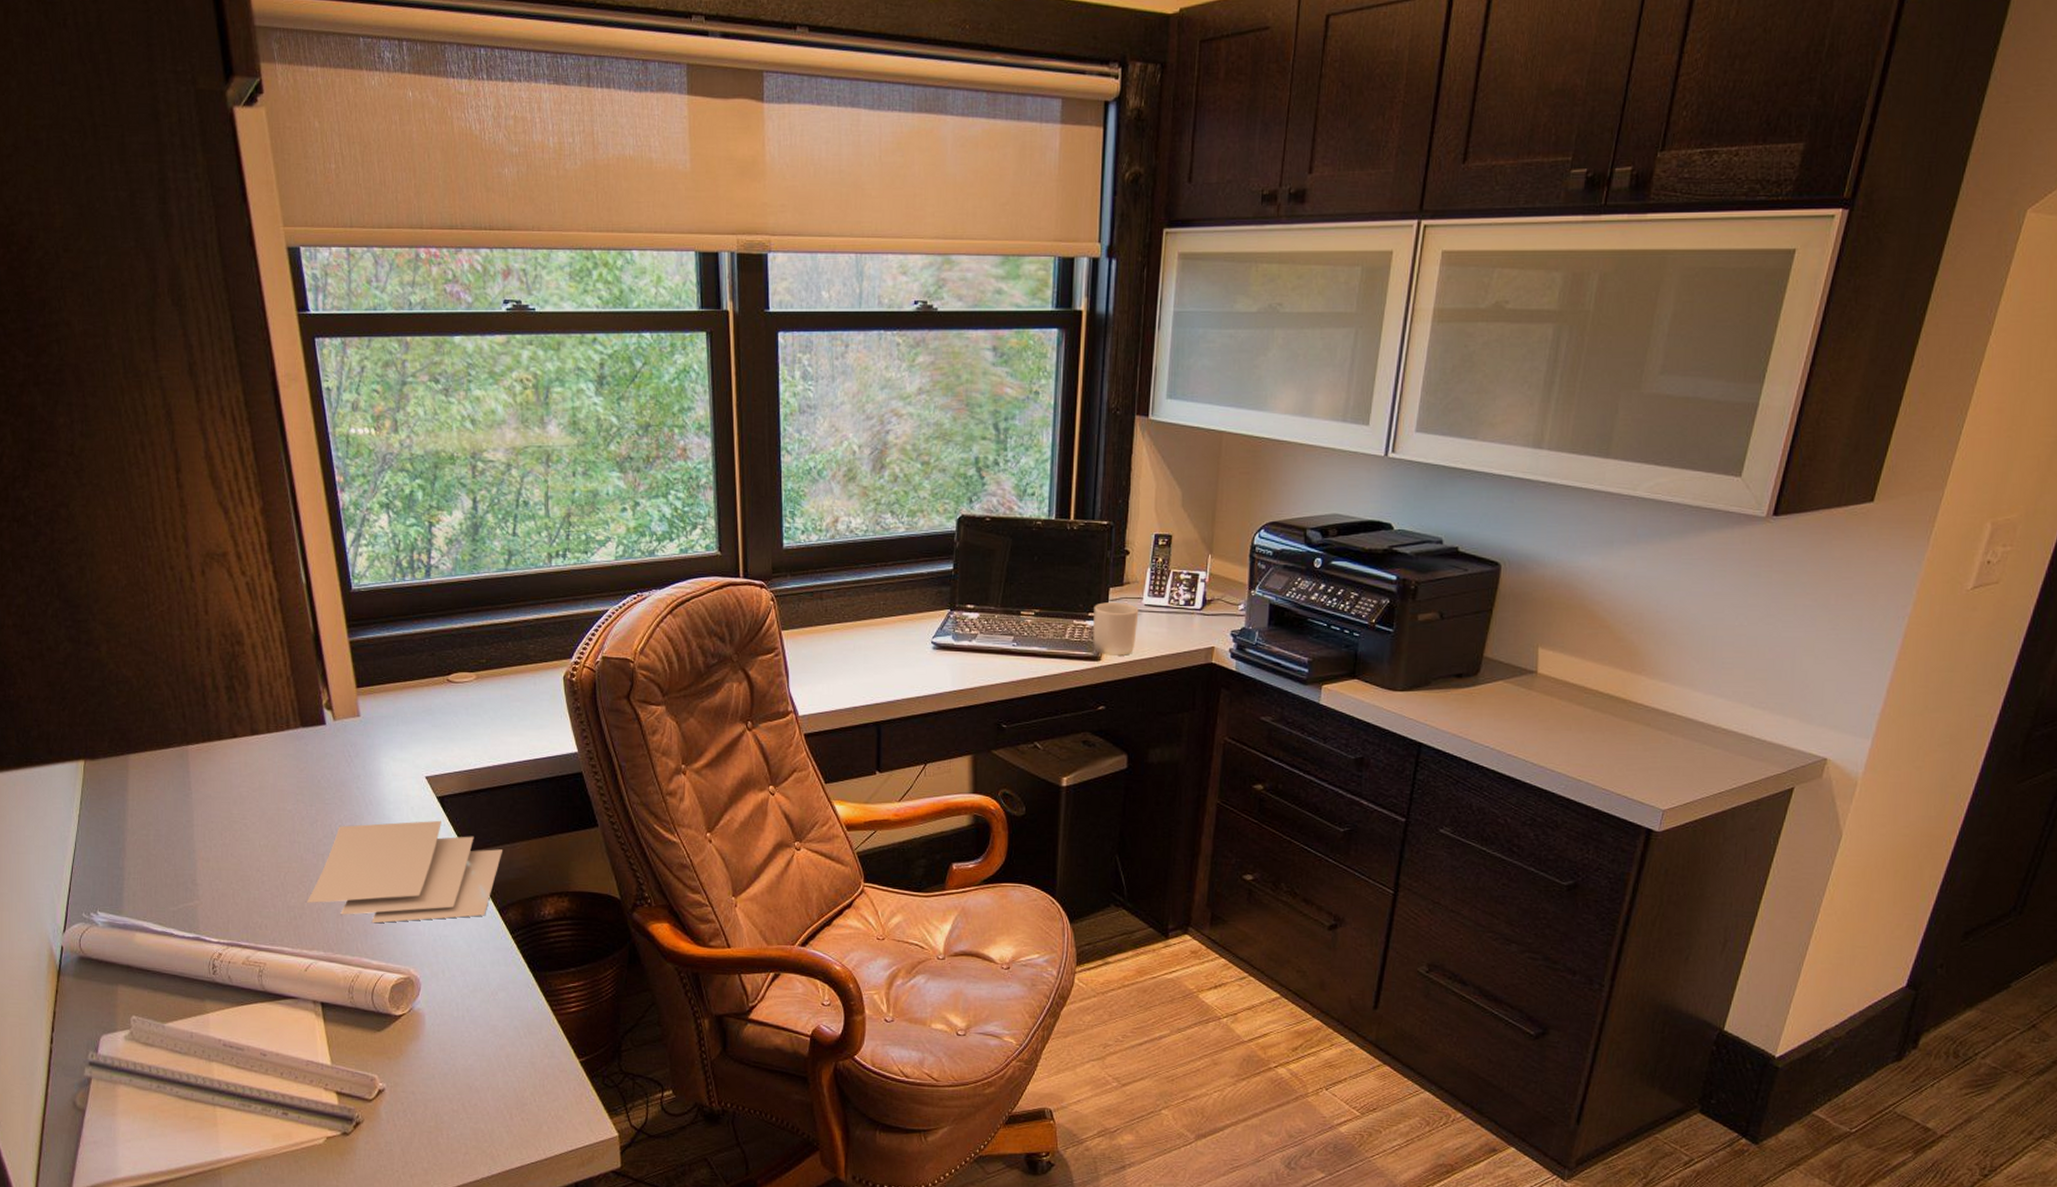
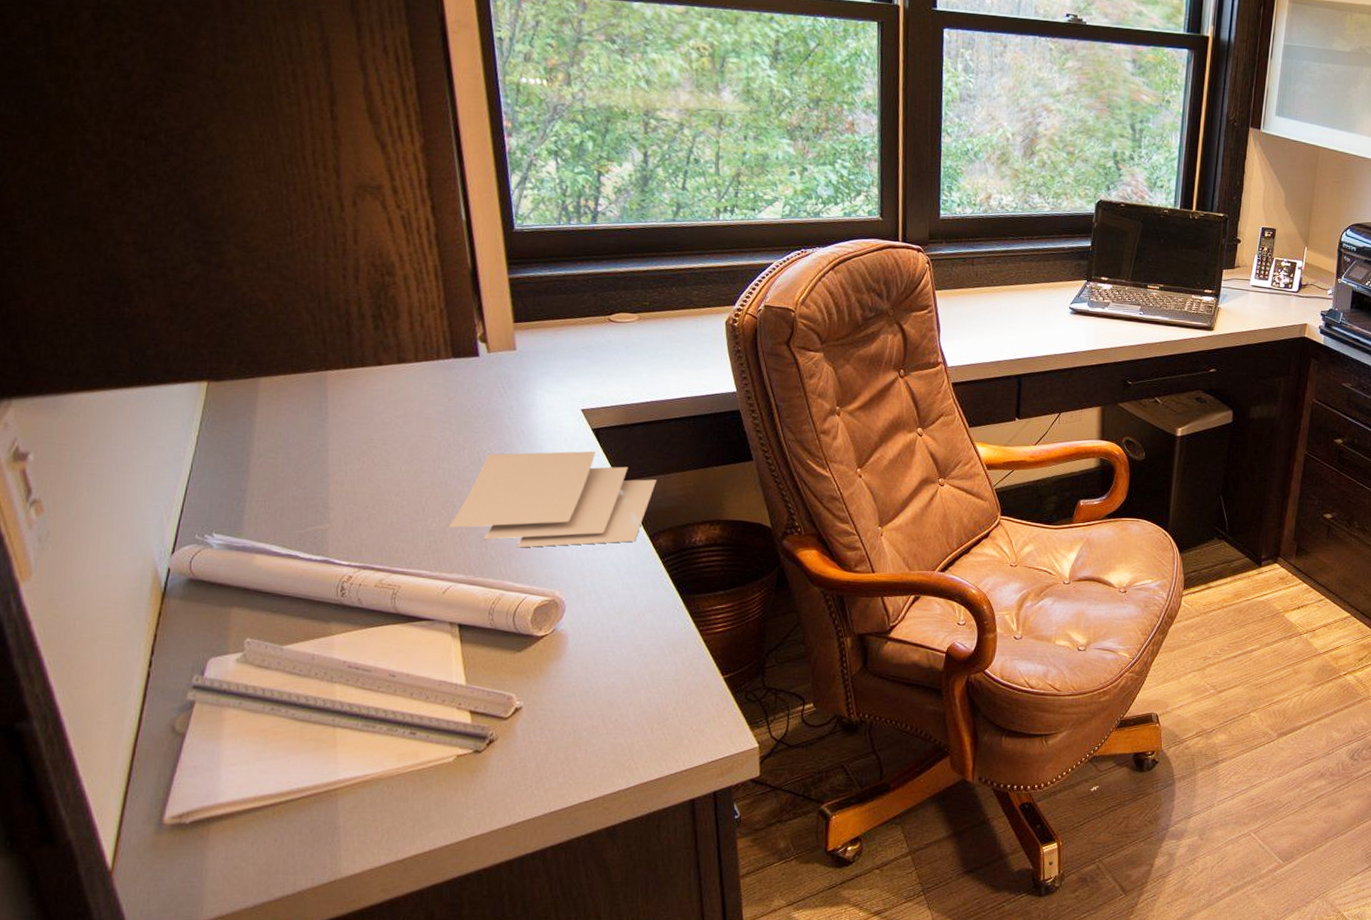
mug: present [1093,602,1139,656] -> none [1207,281,1247,327]

